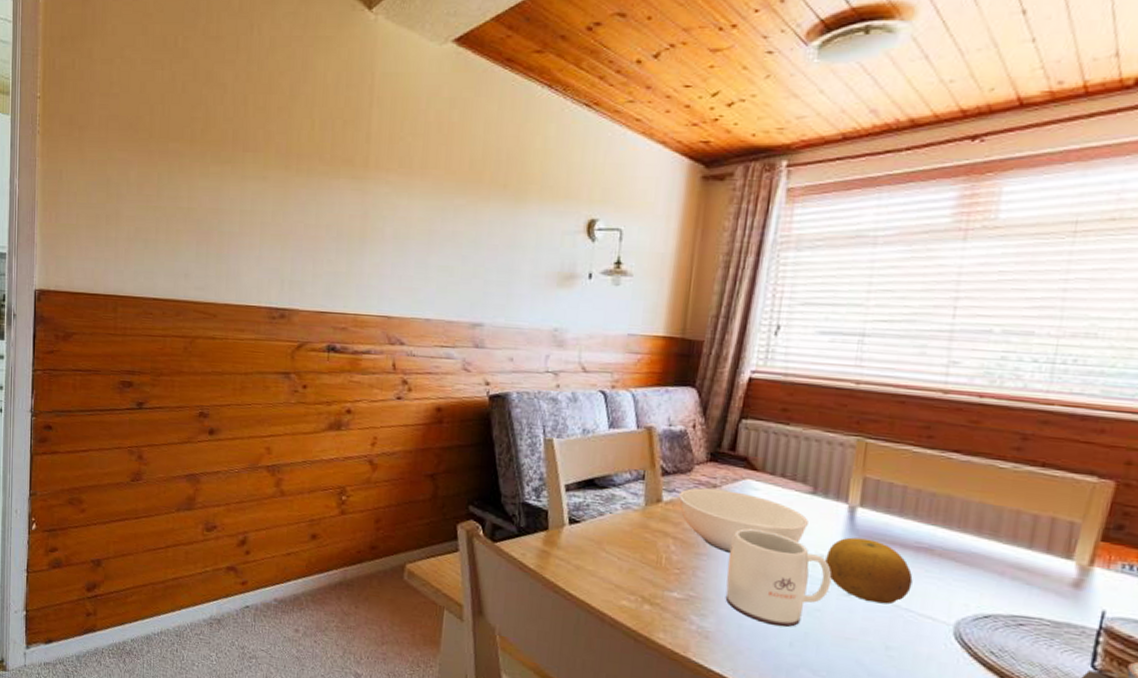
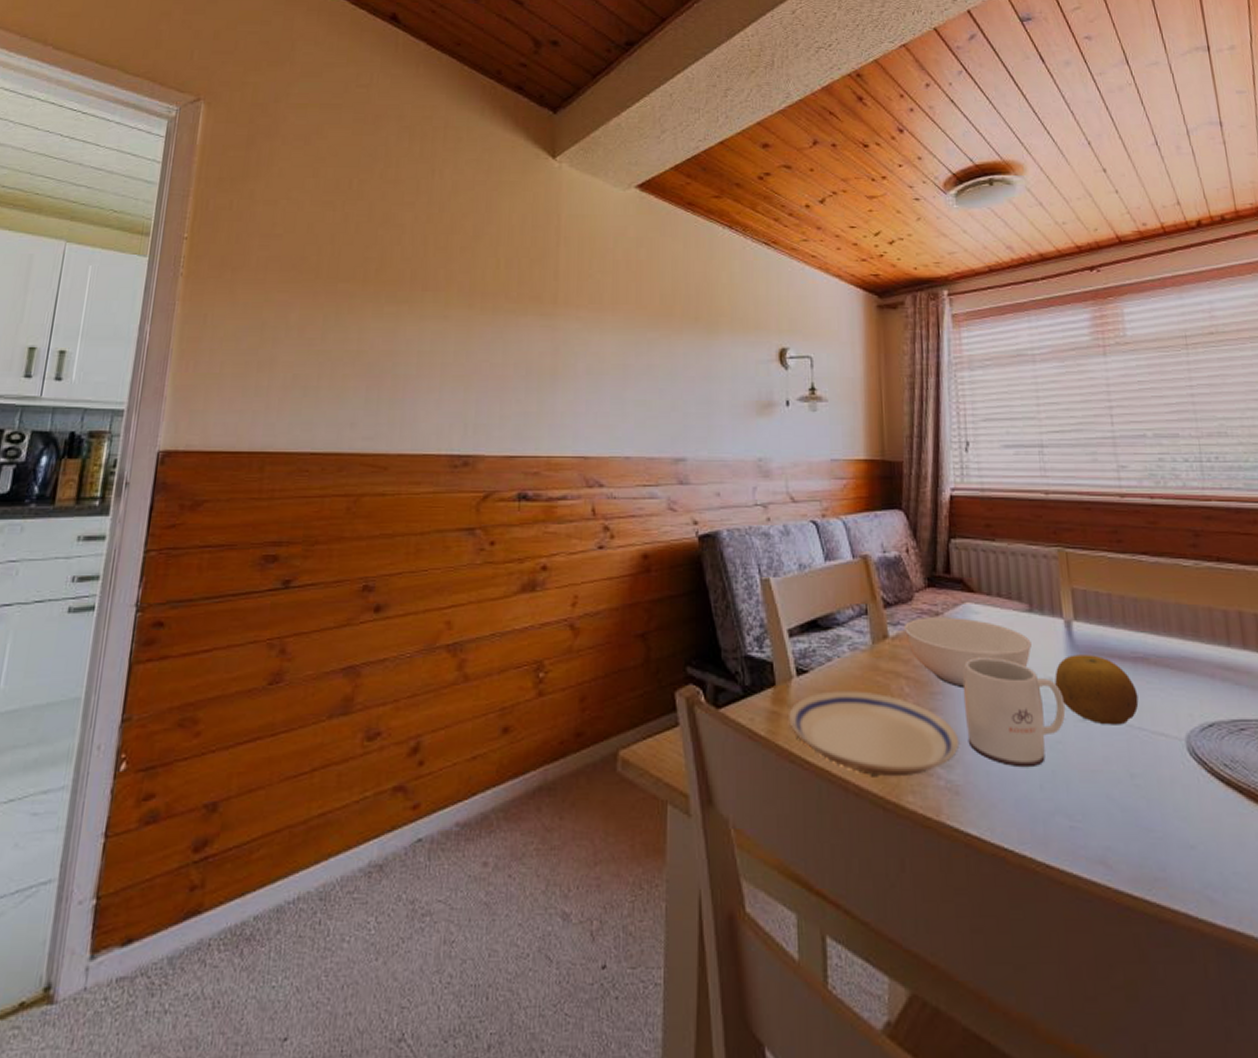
plate: none [557,540,717,618] -> present [789,691,960,776]

